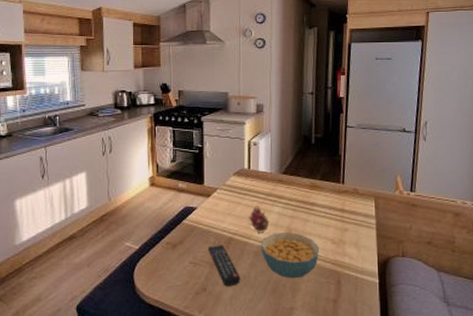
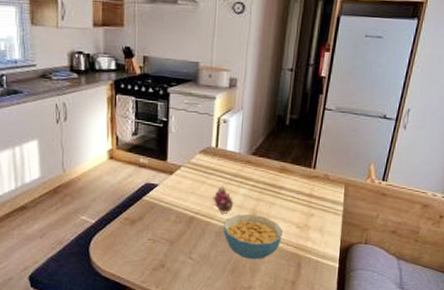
remote control: present [207,245,241,287] -> none [168,223,201,264]

